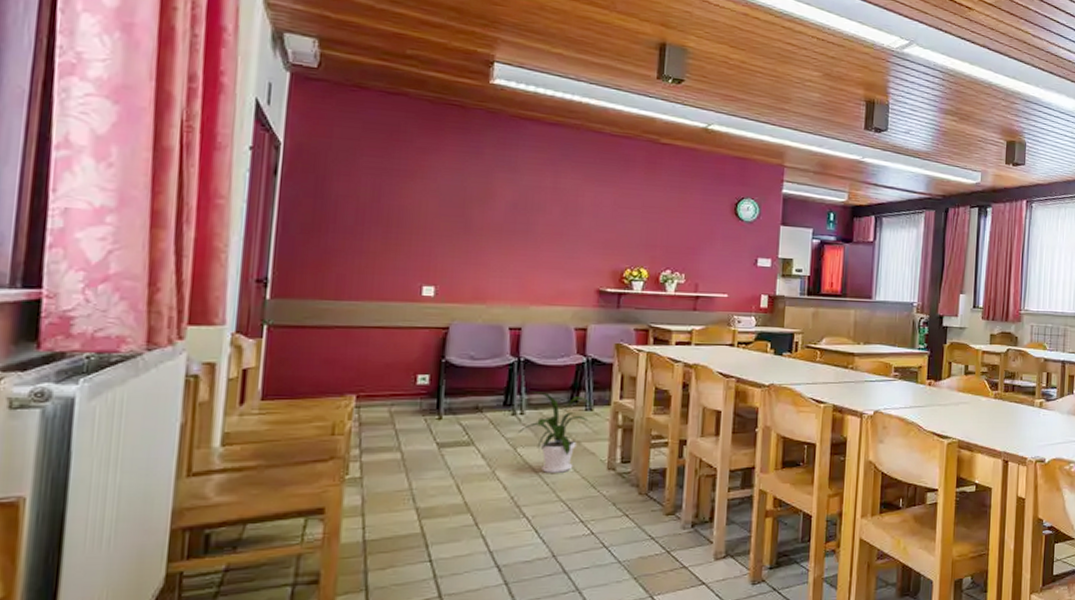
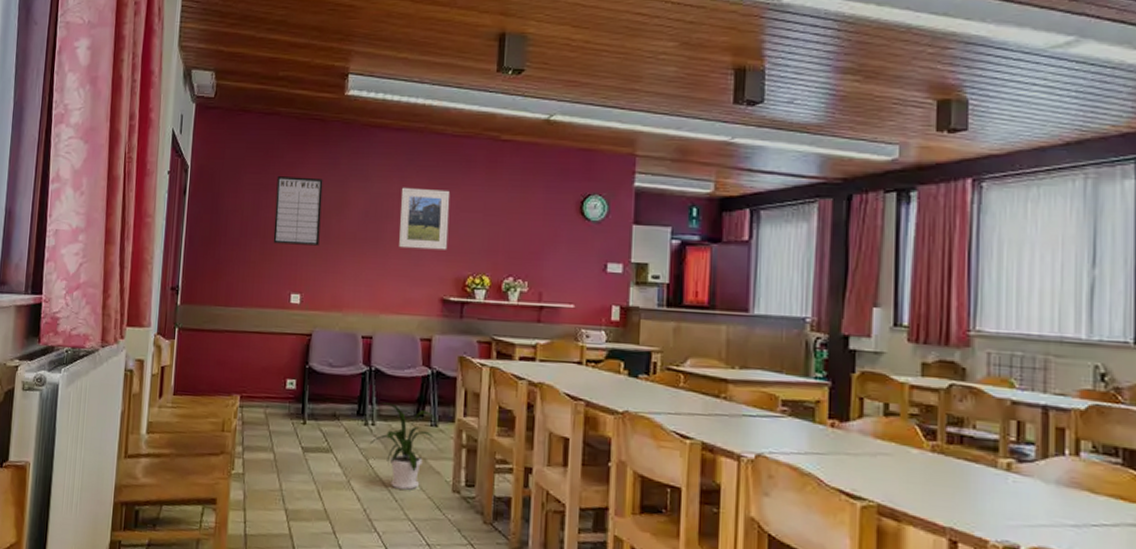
writing board: none [399,162,463,237] -> present [273,176,323,246]
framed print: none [551,181,608,244] -> present [398,187,450,250]

